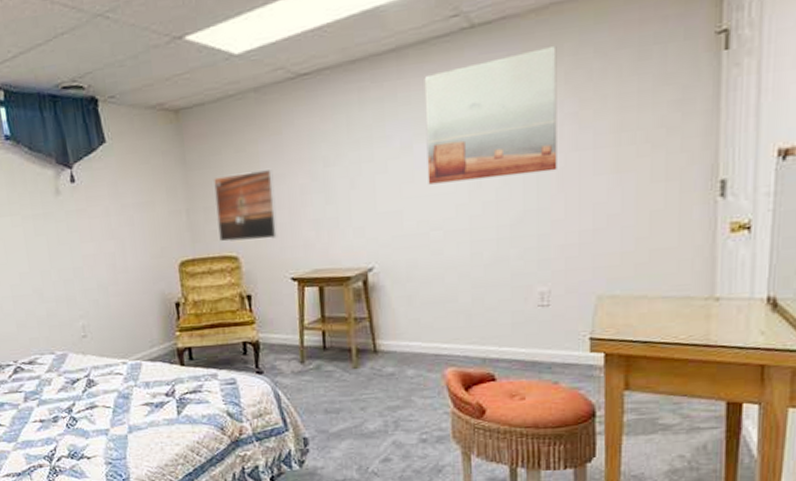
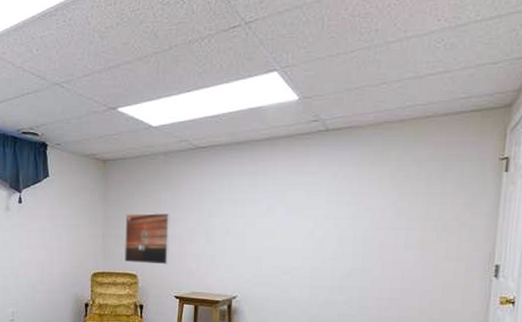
wall art: present [424,45,557,185] -> none [283,151,386,242]

